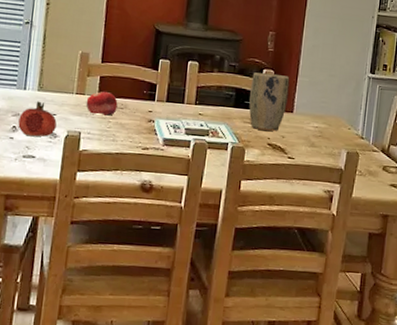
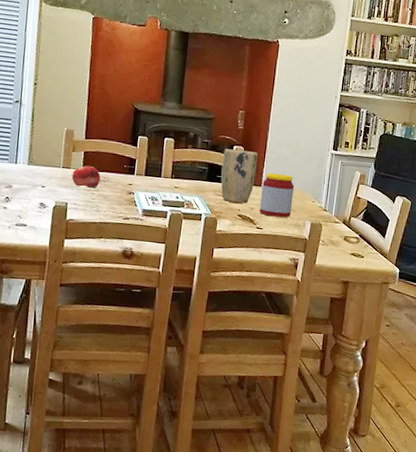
fruit: present [18,101,57,137] -> none [11,174,46,207]
jar: none [291,98,329,147] -> present [259,172,295,218]

